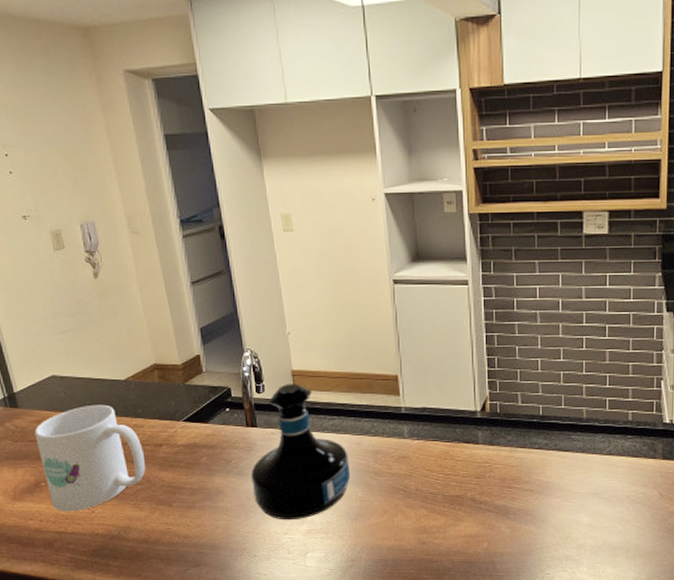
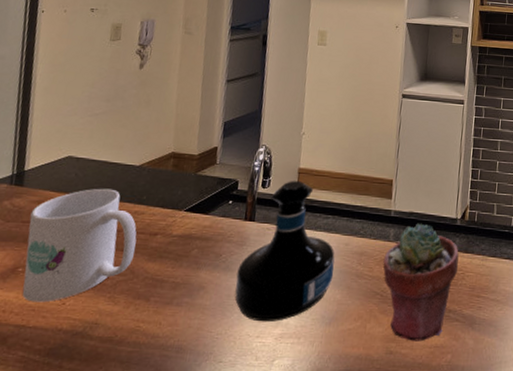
potted succulent: none [401,418,483,532] -> present [383,223,459,342]

